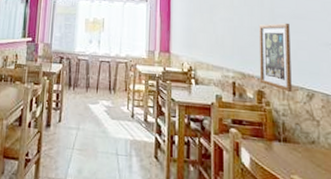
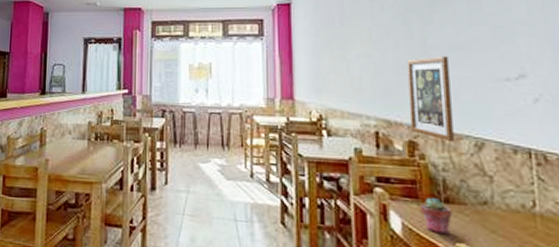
potted succulent: none [265,138,289,167] -> present [420,198,452,234]

